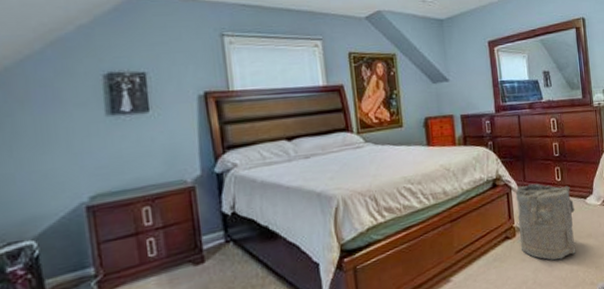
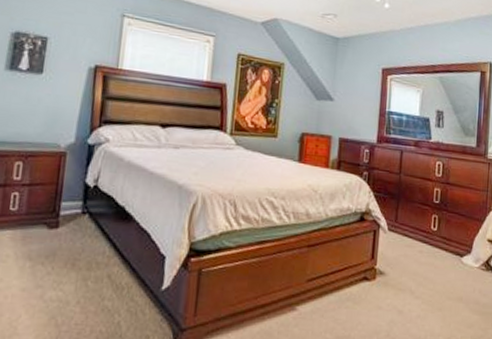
laundry hamper: present [515,183,576,260] -> none [380,226,448,317]

